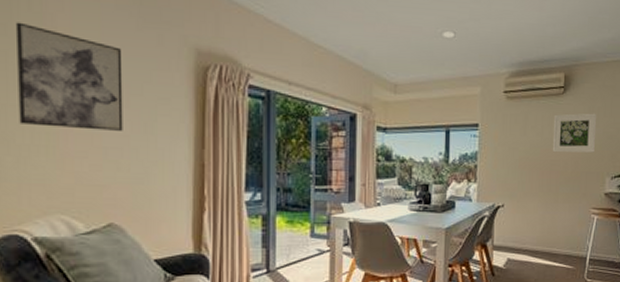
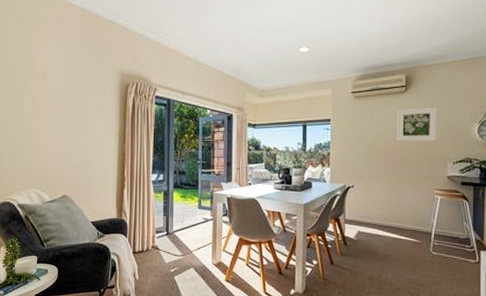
wall art: present [15,22,123,131] -> none [12,62,75,131]

